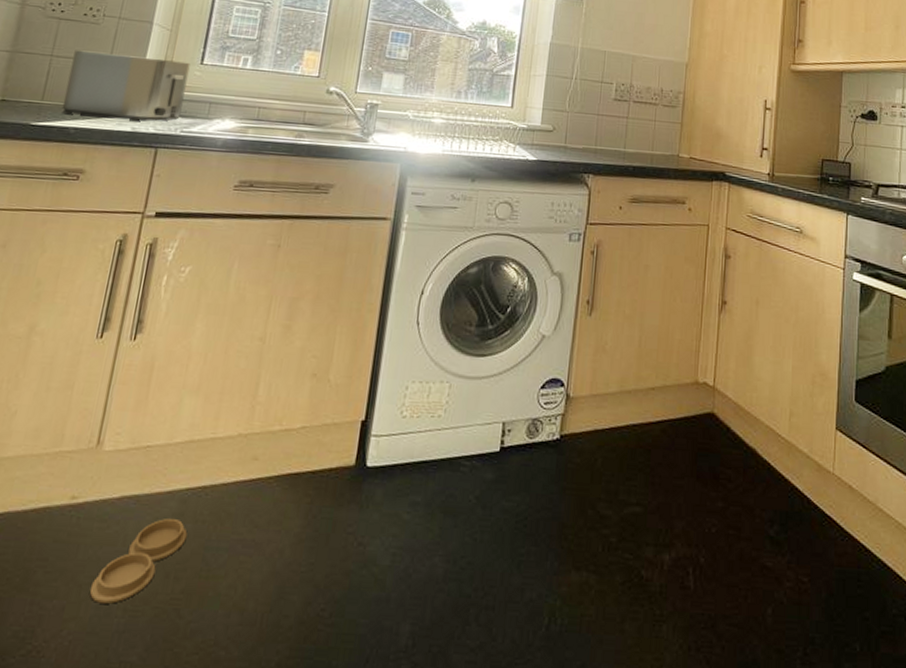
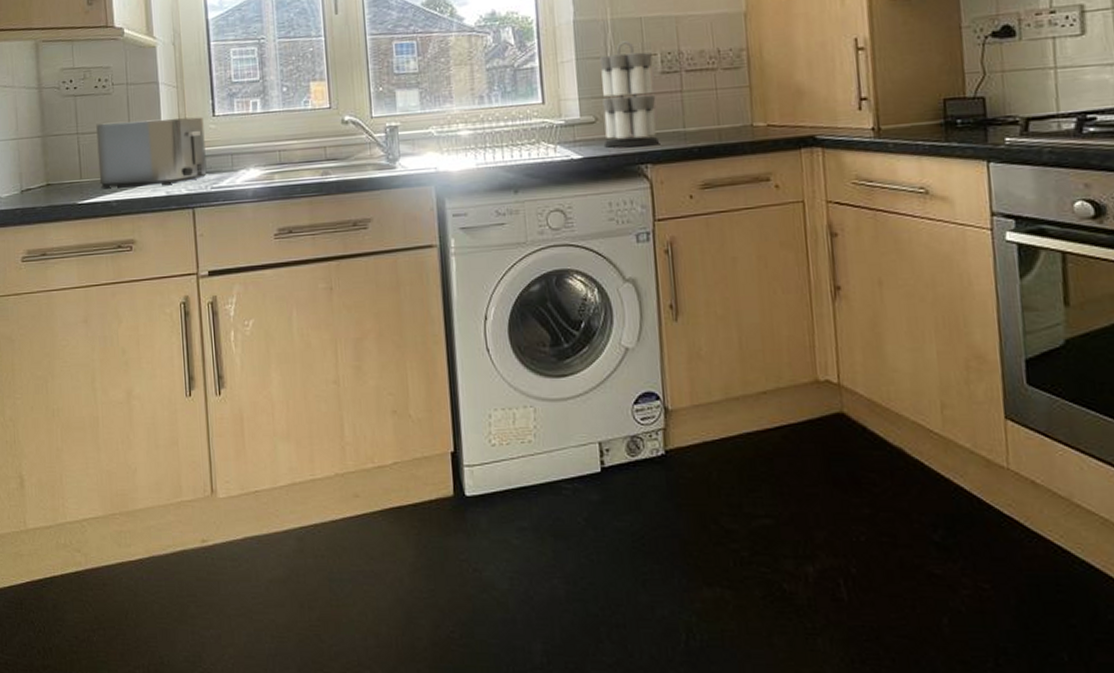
pet bowl: present [89,517,187,604] -> none [238,554,311,632]
spice rack: none [557,67,609,159] -> present [599,40,659,148]

